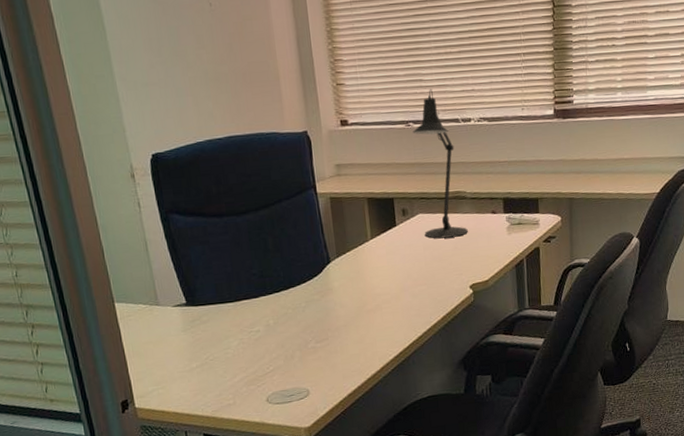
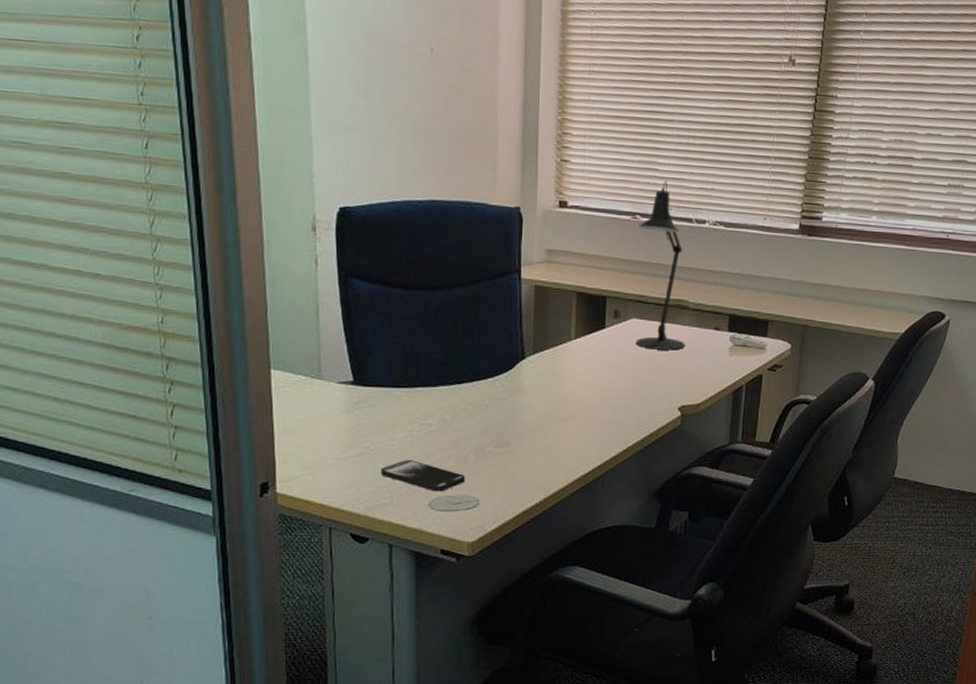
smartphone: none [220,364,295,388] -> present [380,460,465,492]

